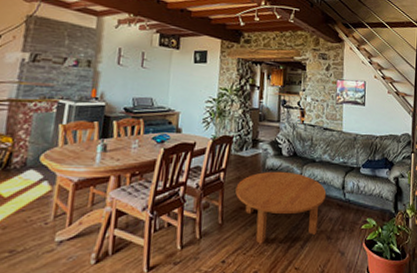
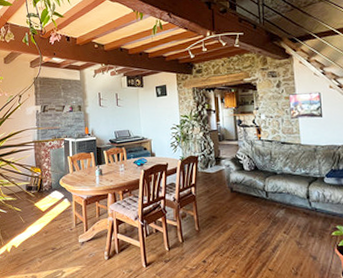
coffee table: present [235,171,327,244] -> none [206,184,292,248]

